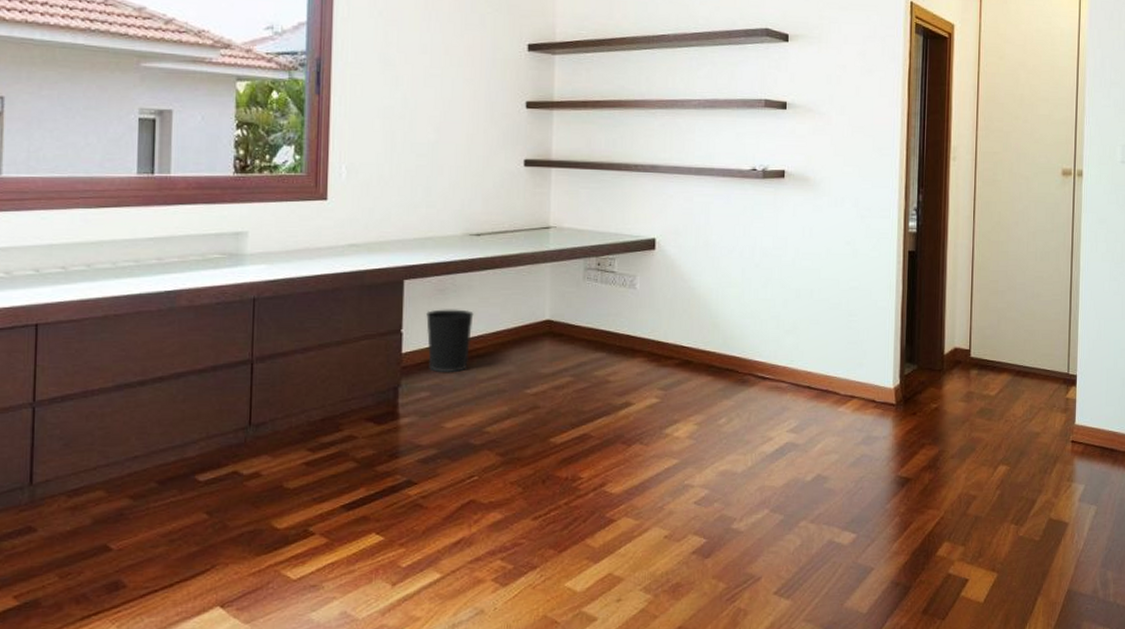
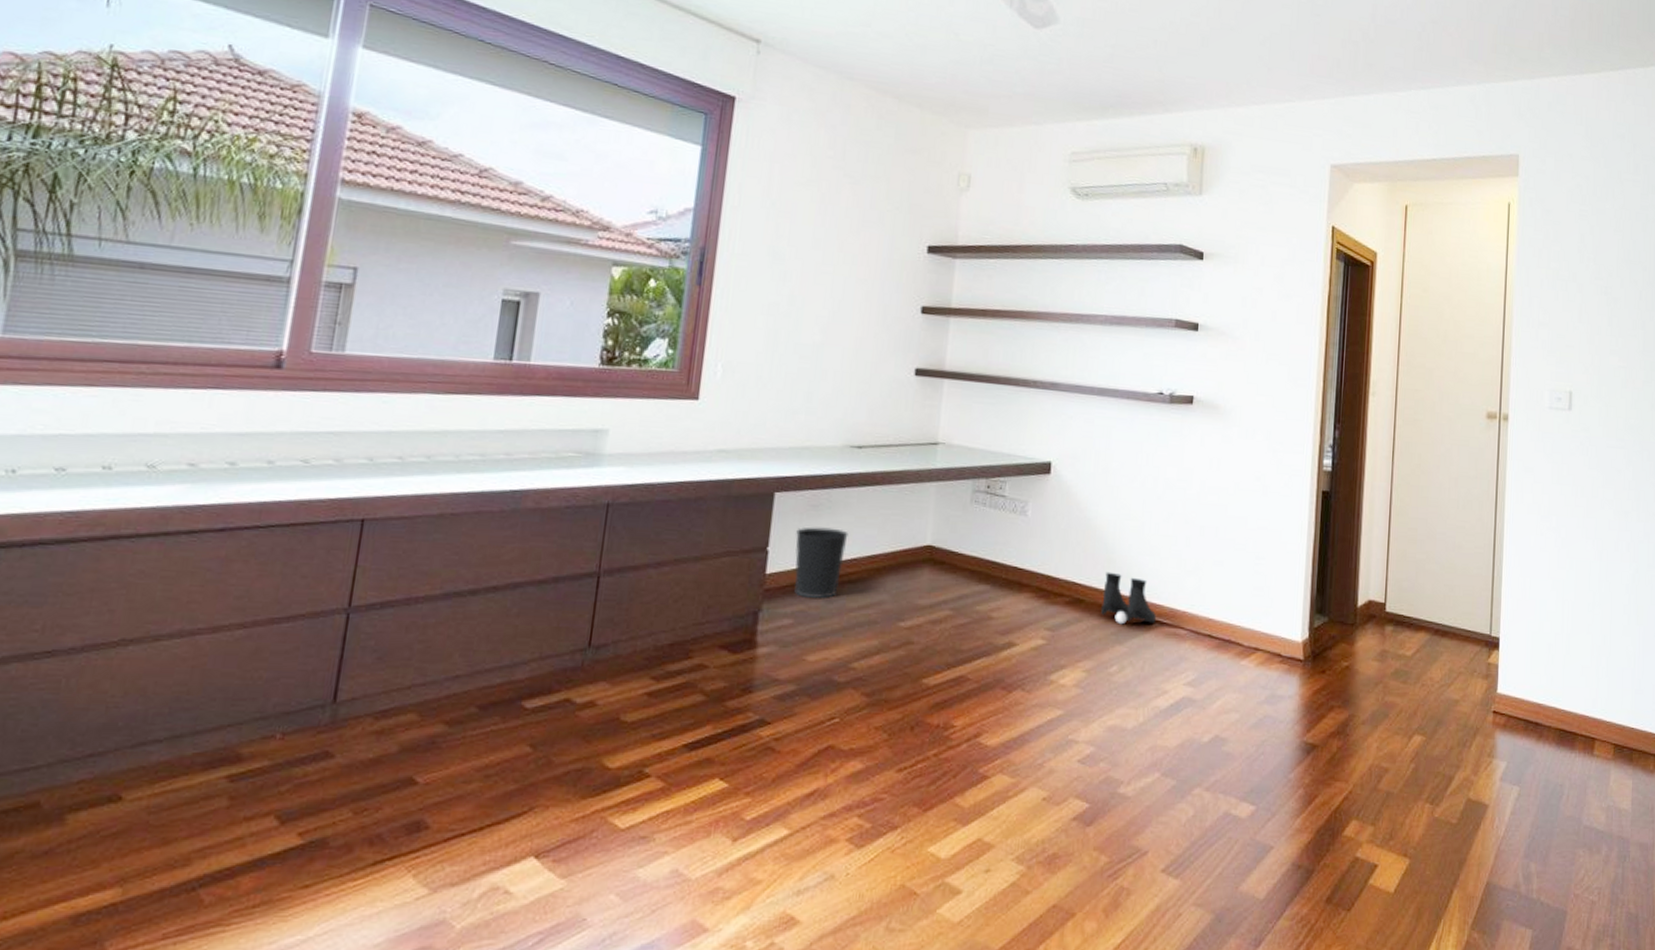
boots: none [708,335,760,381] -> present [1101,571,1157,625]

